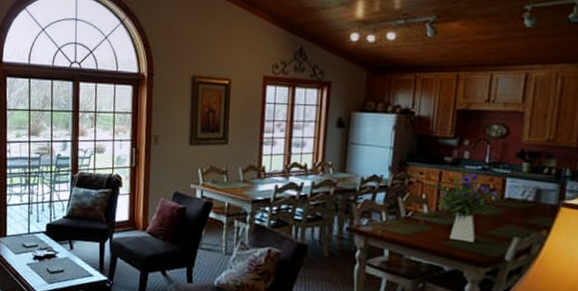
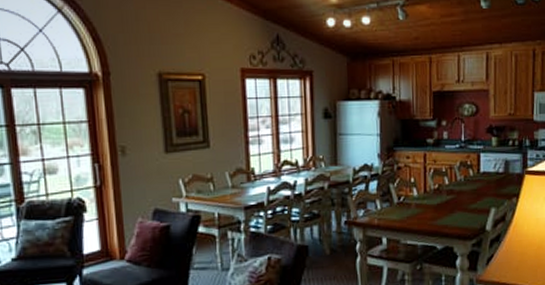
flower arrangement: present [427,169,503,243] -> none [414,149,479,219]

